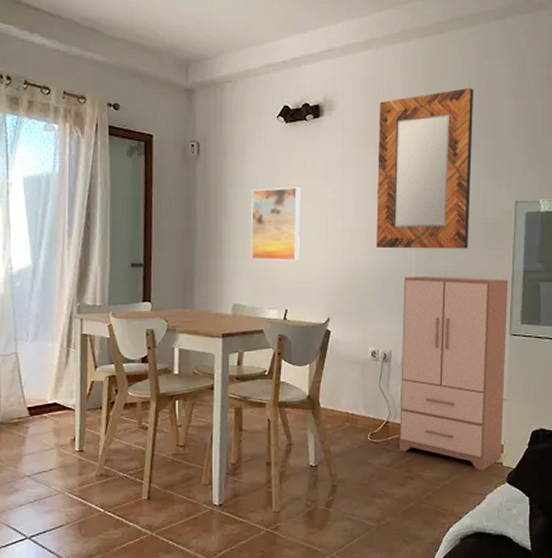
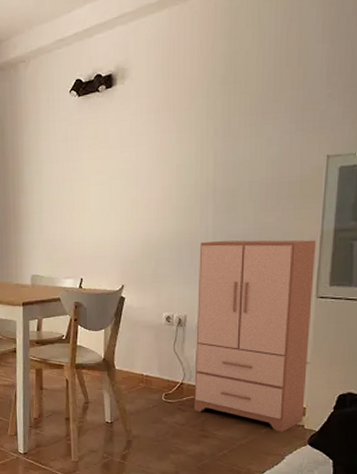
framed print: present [250,187,301,261] -> none [46,159,94,233]
home mirror: present [376,87,474,249] -> none [171,35,282,215]

